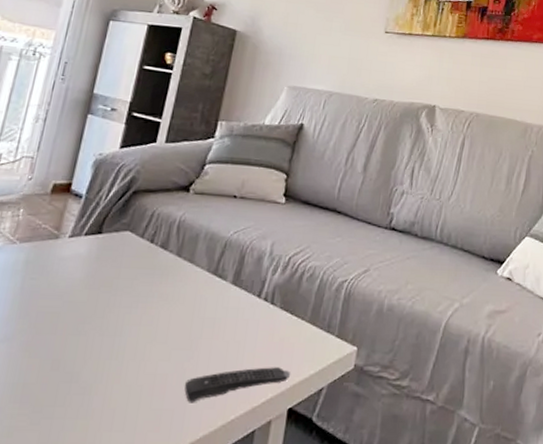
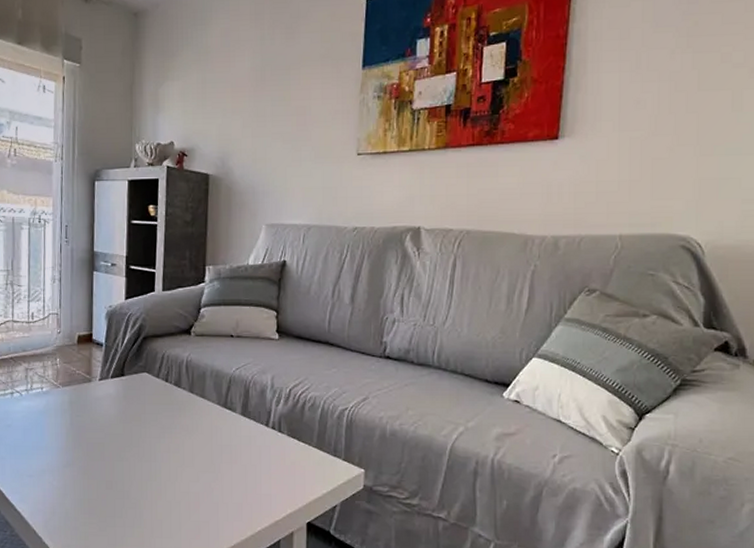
remote control: present [184,367,291,403] -> none [214,487,306,517]

